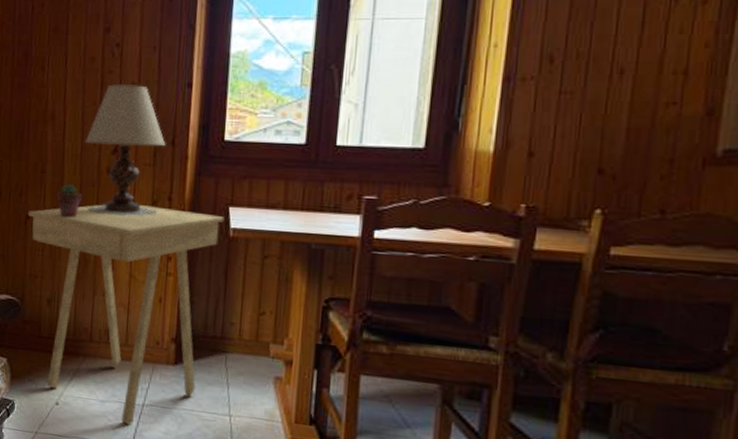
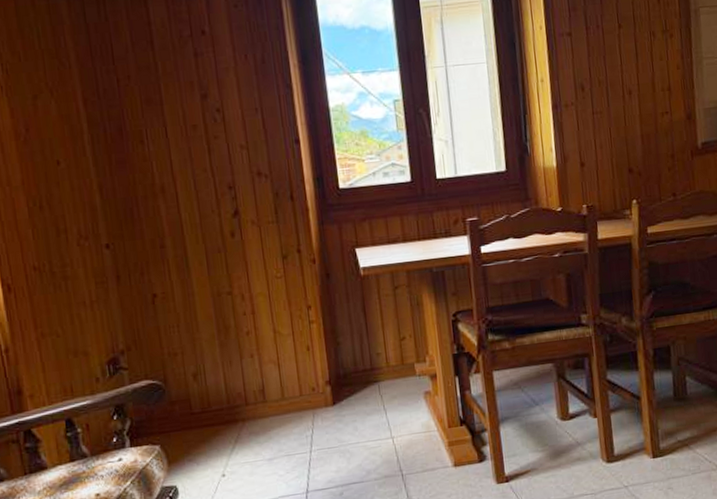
side table: present [28,204,225,425] -> none [154,258,357,475]
potted succulent: present [56,183,83,218] -> none [182,253,211,289]
table lamp: present [84,83,166,216] -> none [201,147,289,277]

